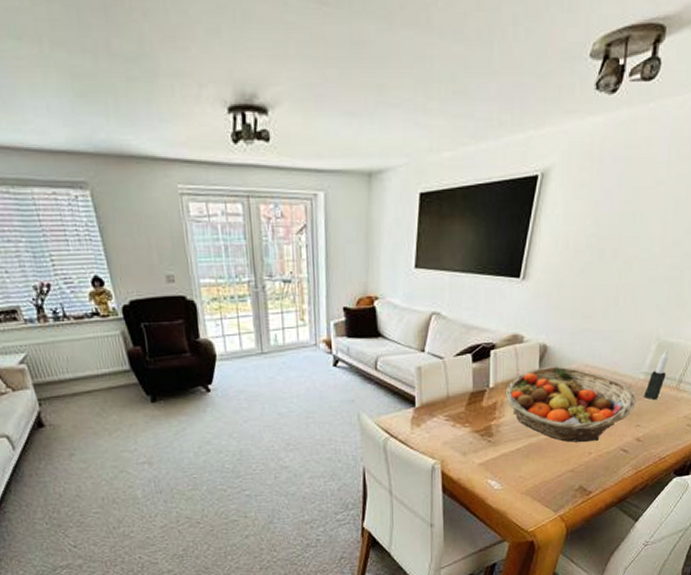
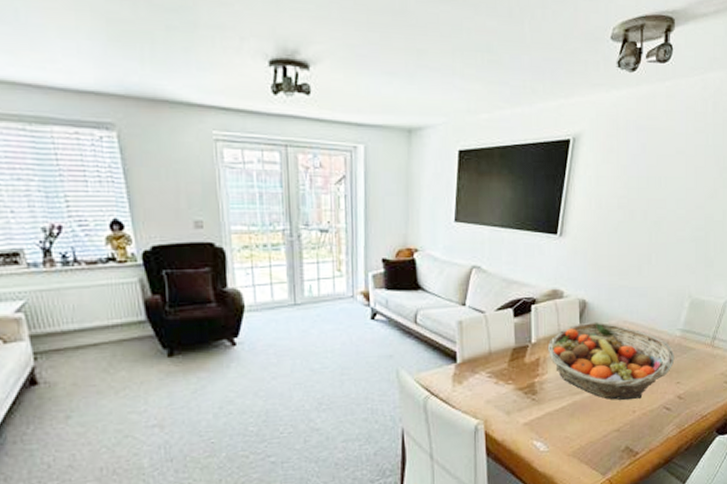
candle: present [644,350,669,399] -> none [682,308,701,356]

